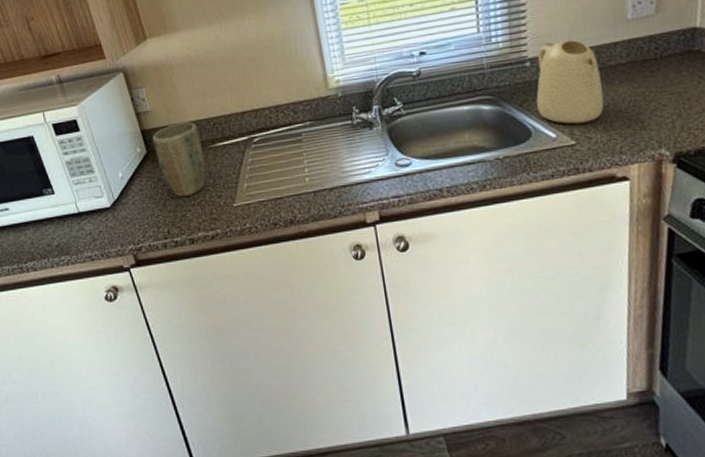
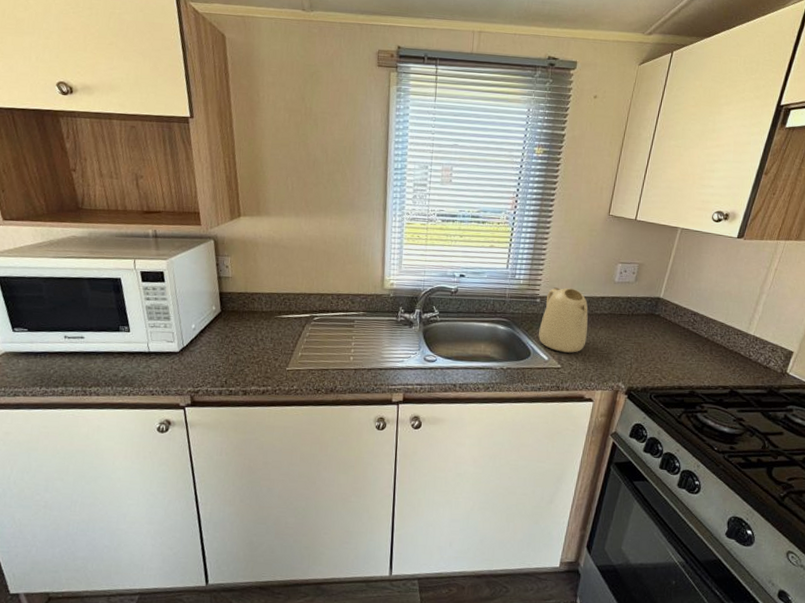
plant pot: present [152,122,206,198] -> none [227,292,270,355]

